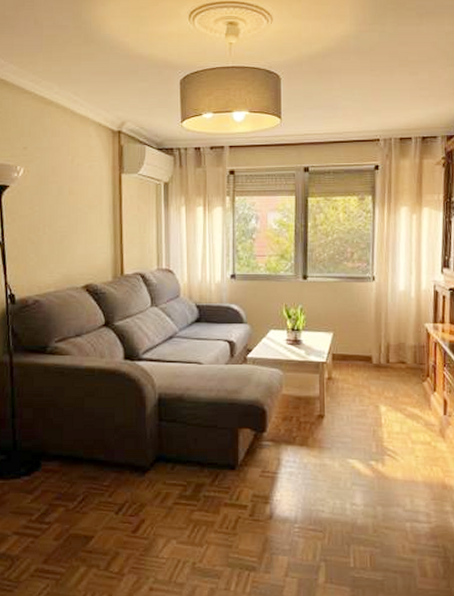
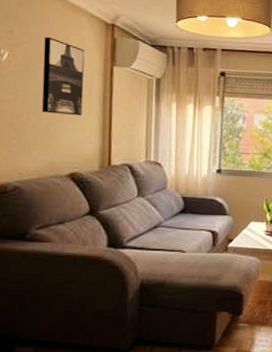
wall art: none [55,150,94,227] -> present [41,37,85,116]

